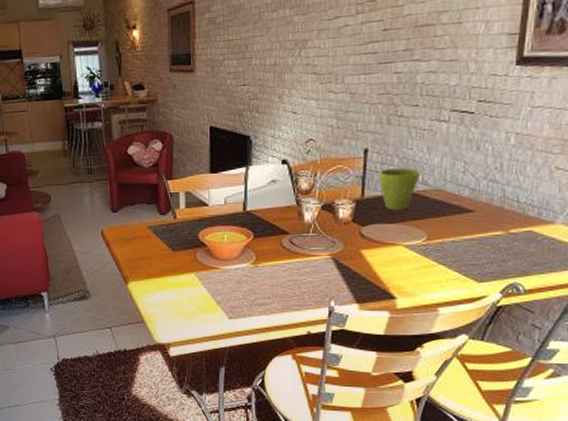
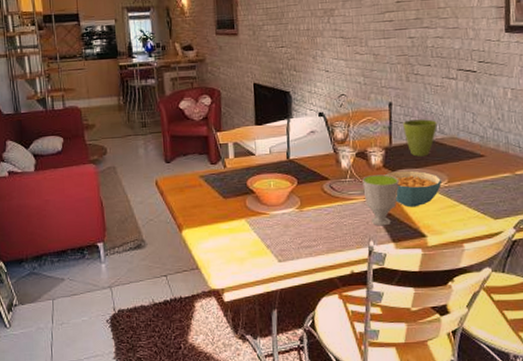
cup: none [327,230,369,286] -> present [362,174,399,226]
cereal bowl: none [353,226,419,267] -> present [385,170,441,208]

